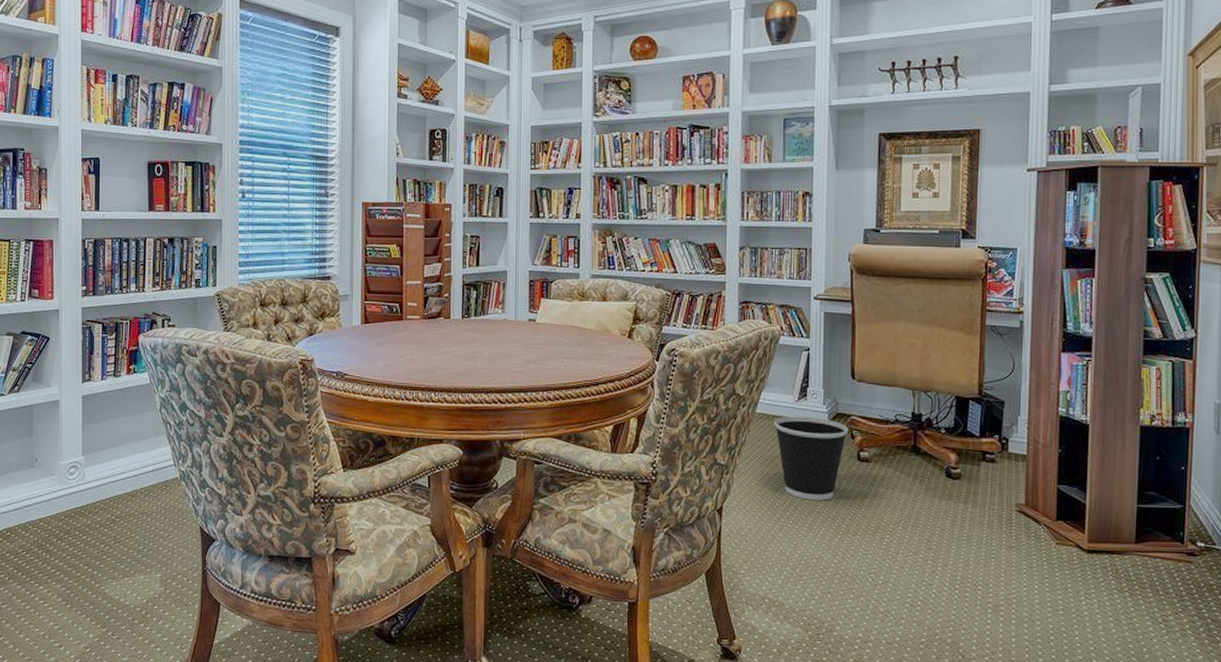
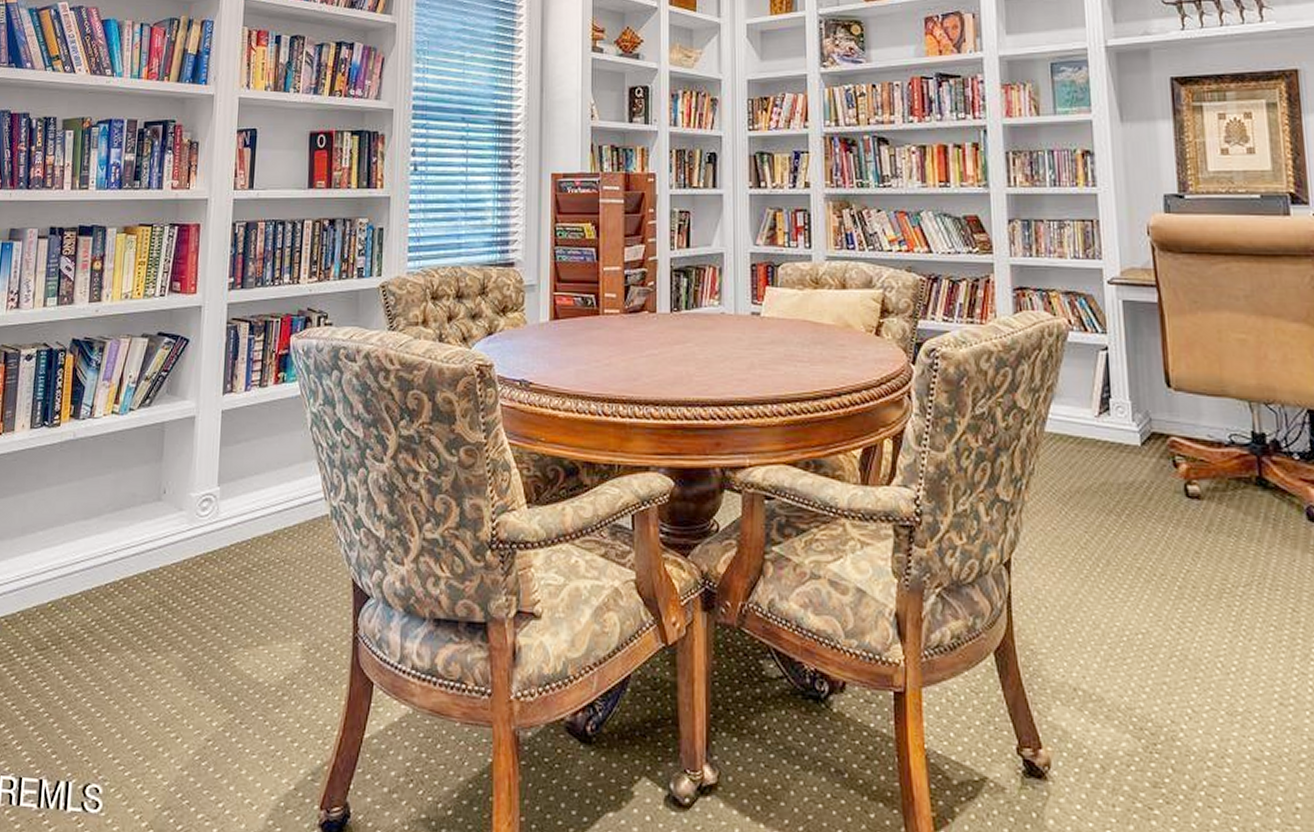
wastebasket: present [774,416,849,501] -> none [1070,436,1170,552]

